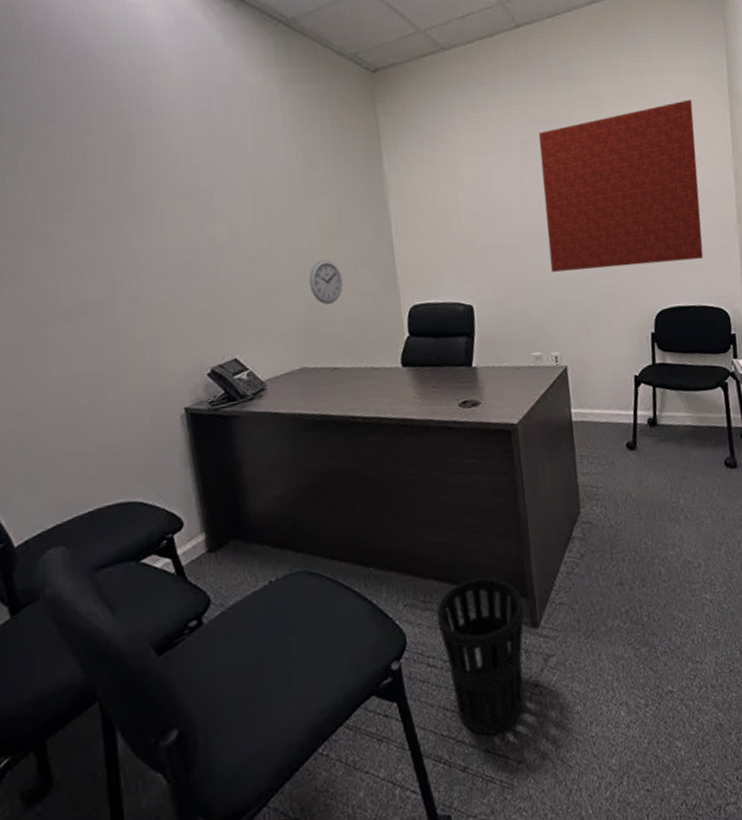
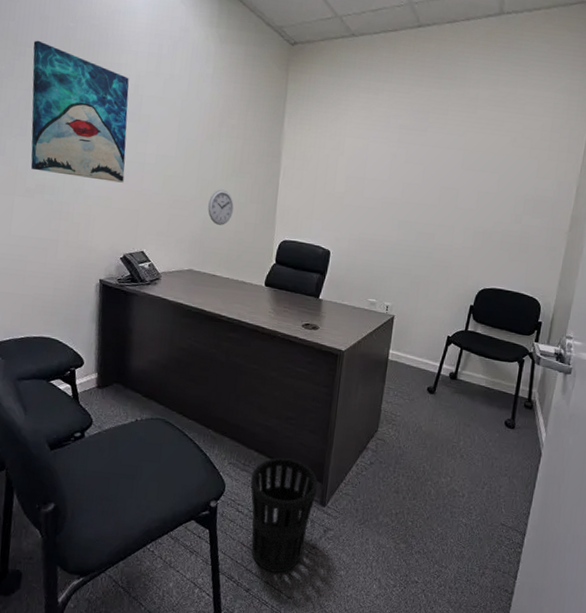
wall art: none [39,121,194,287] -> present [30,40,129,183]
wall panel: present [539,99,704,272] -> none [400,116,556,254]

